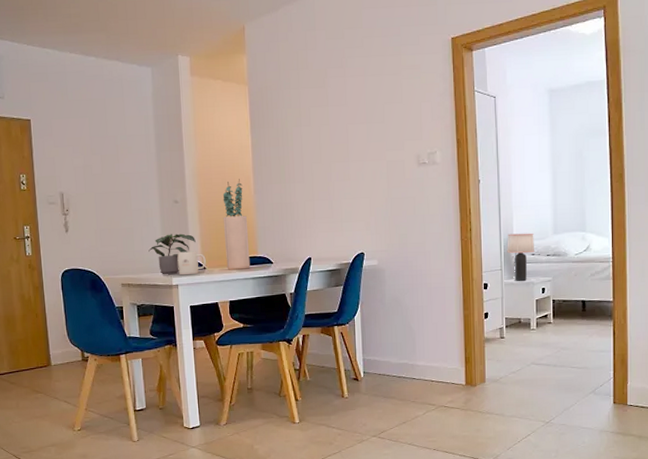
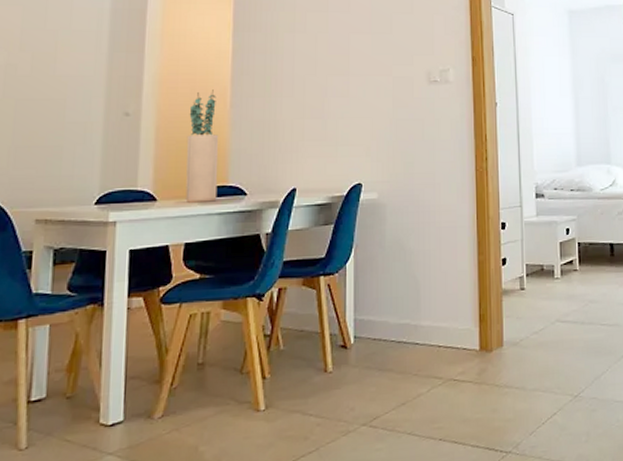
potted plant: present [148,233,196,275] -> none [80,154,147,208]
mug: present [177,251,206,276] -> none [118,177,159,209]
table lamp: present [507,233,535,282] -> none [527,164,558,221]

